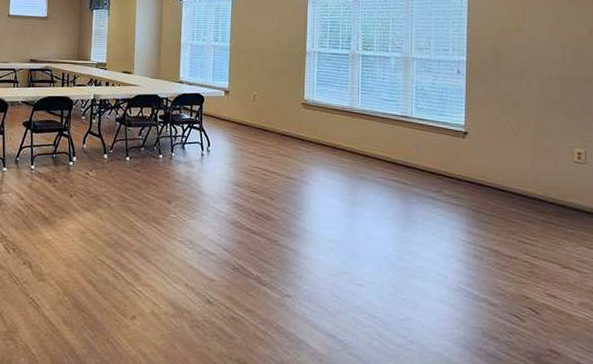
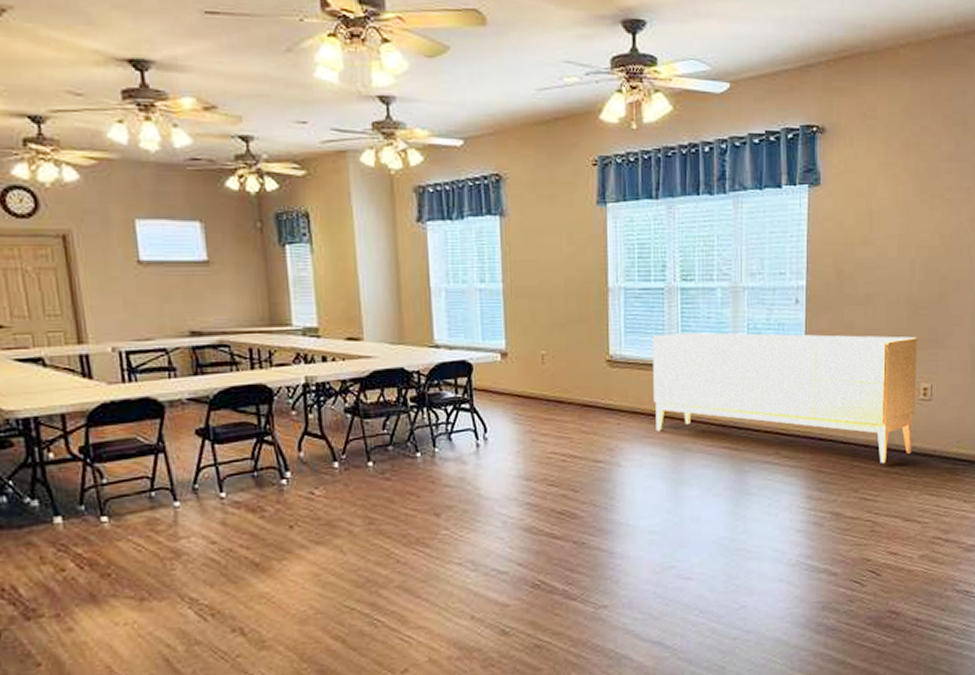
sideboard: none [337,88,571,213] -> present [652,332,918,463]

